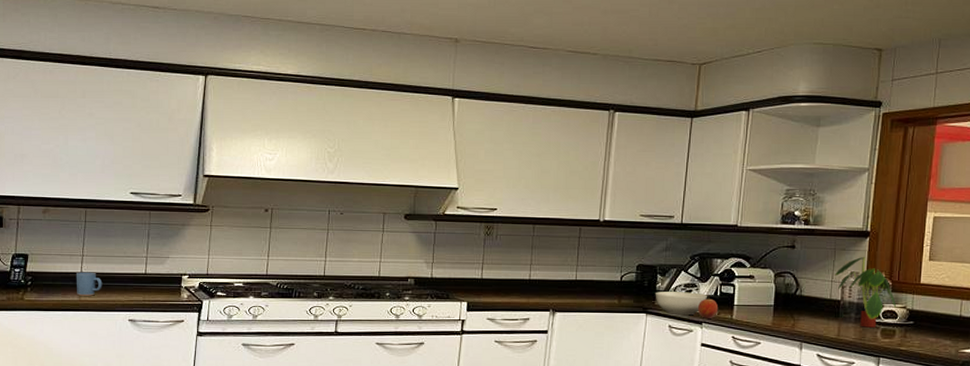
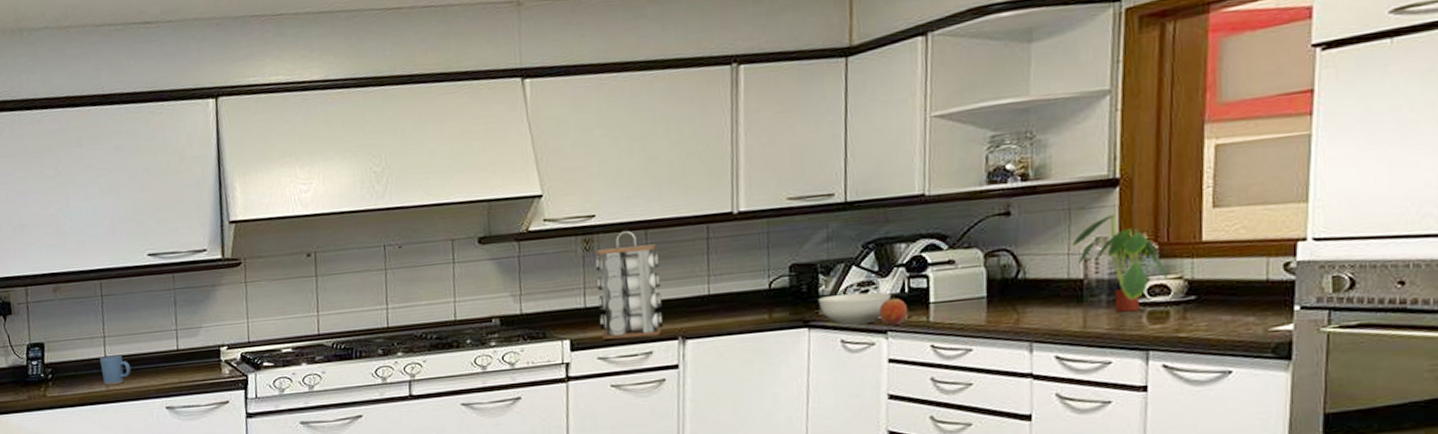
spice rack: none [491,223,542,308] -> present [595,230,664,341]

